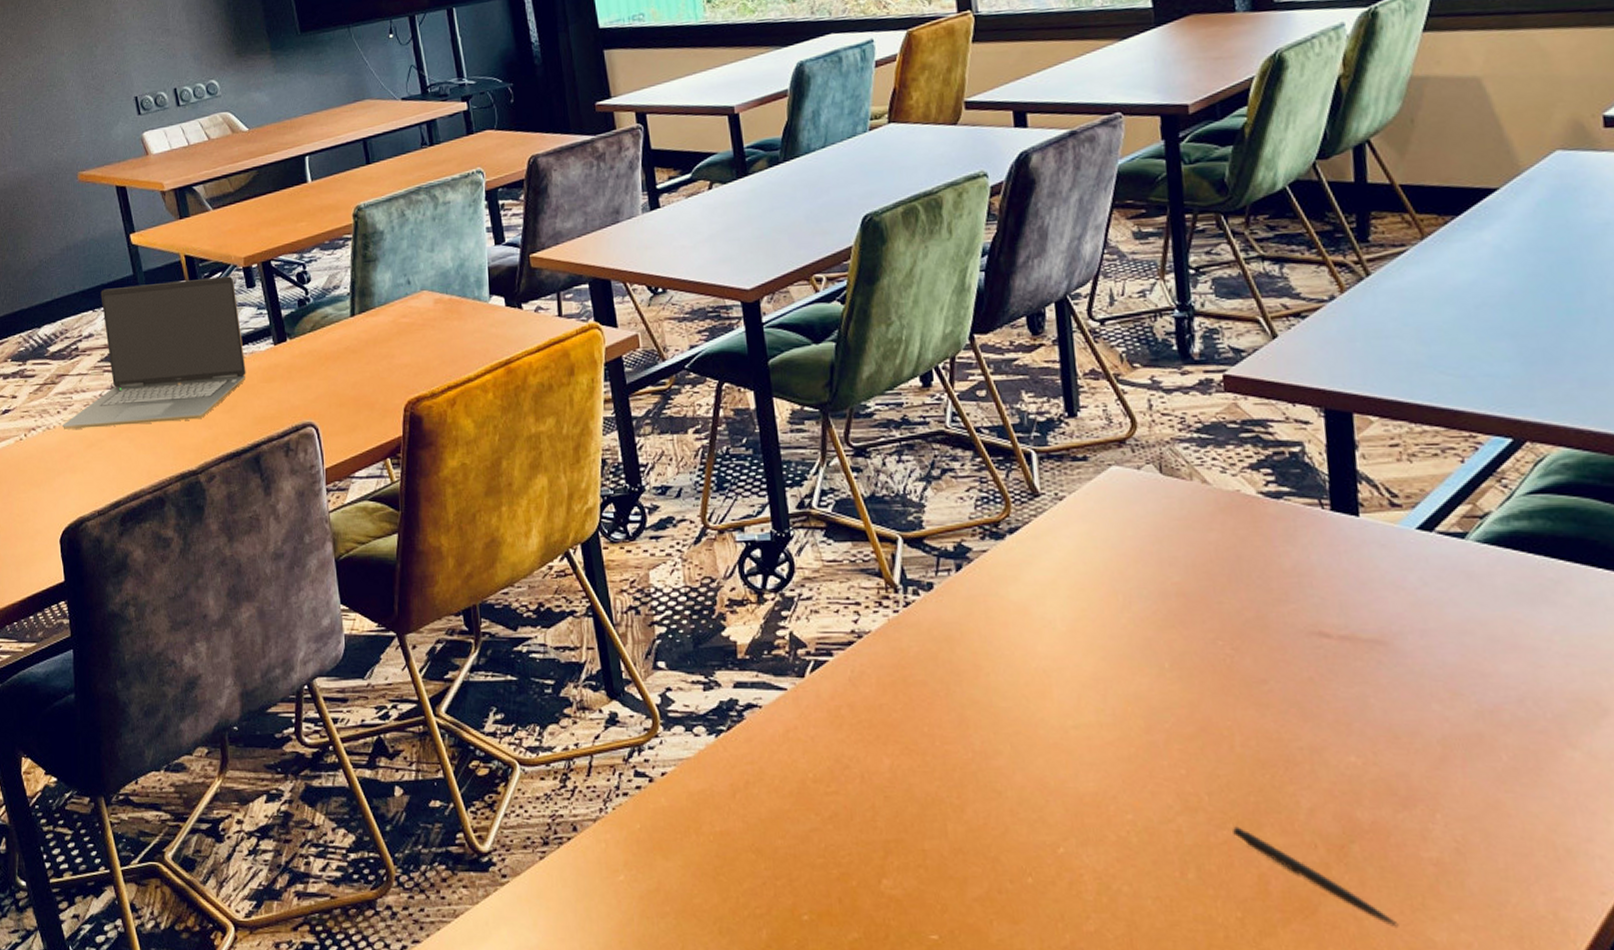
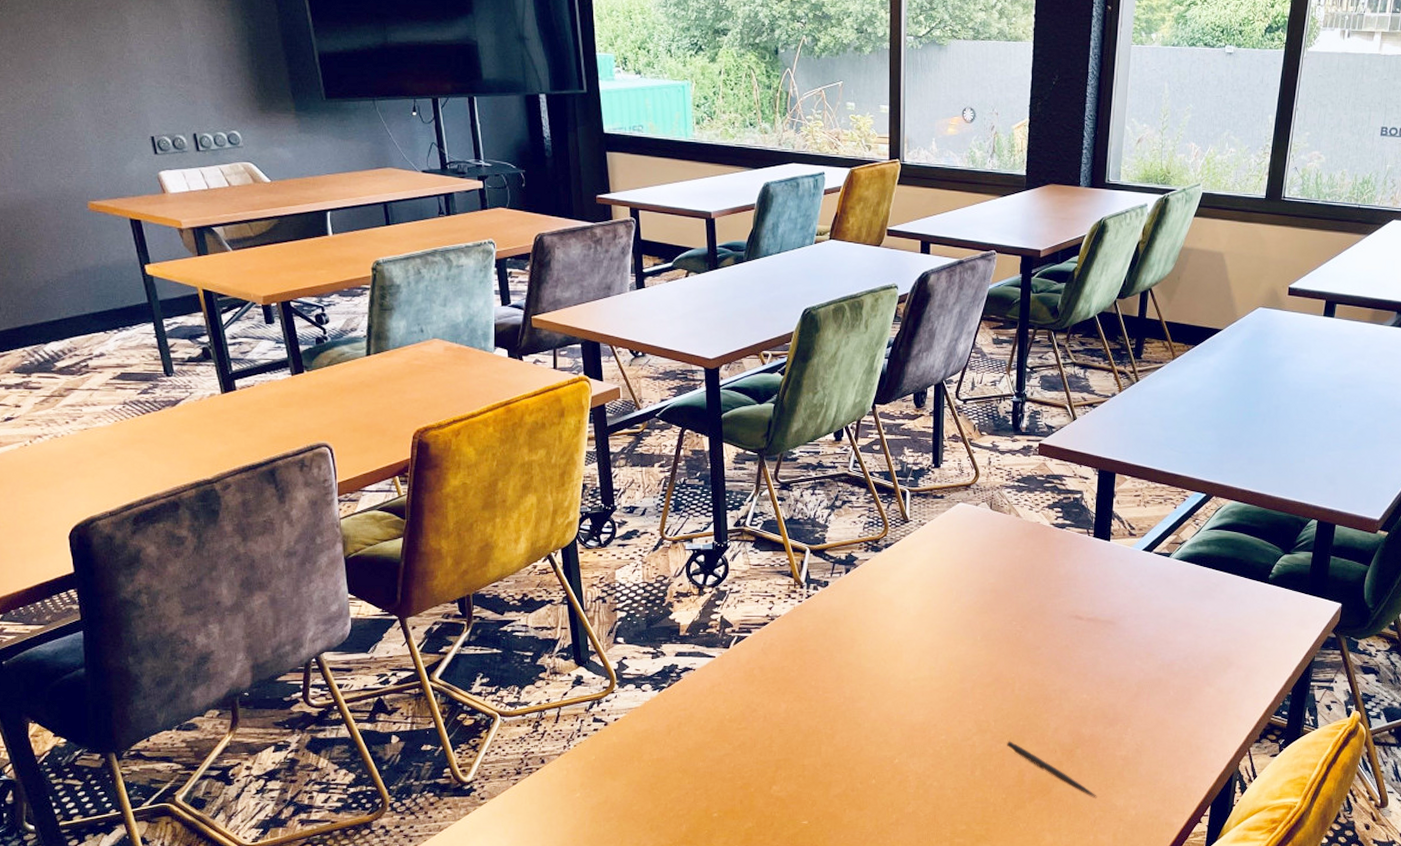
laptop: present [61,276,246,431] -> none [70,311,263,439]

